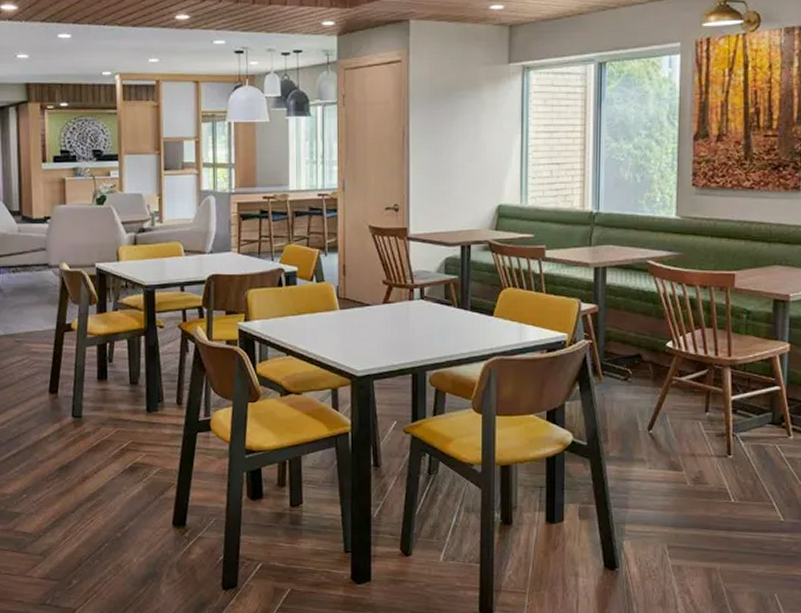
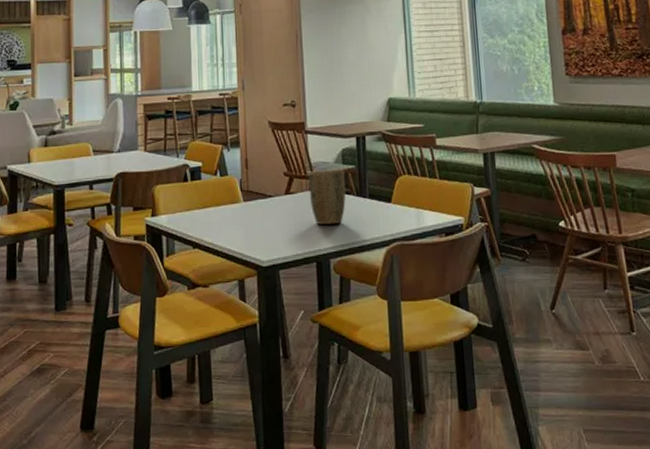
plant pot: none [408,279,447,336] -> present [308,169,346,225]

